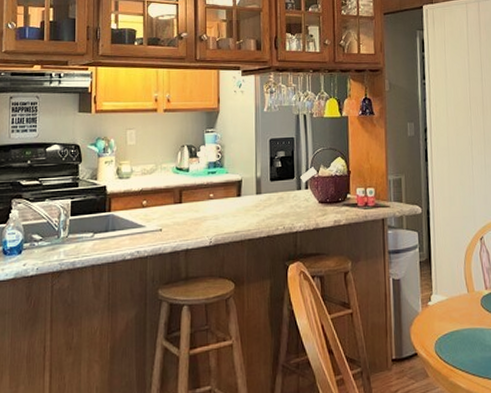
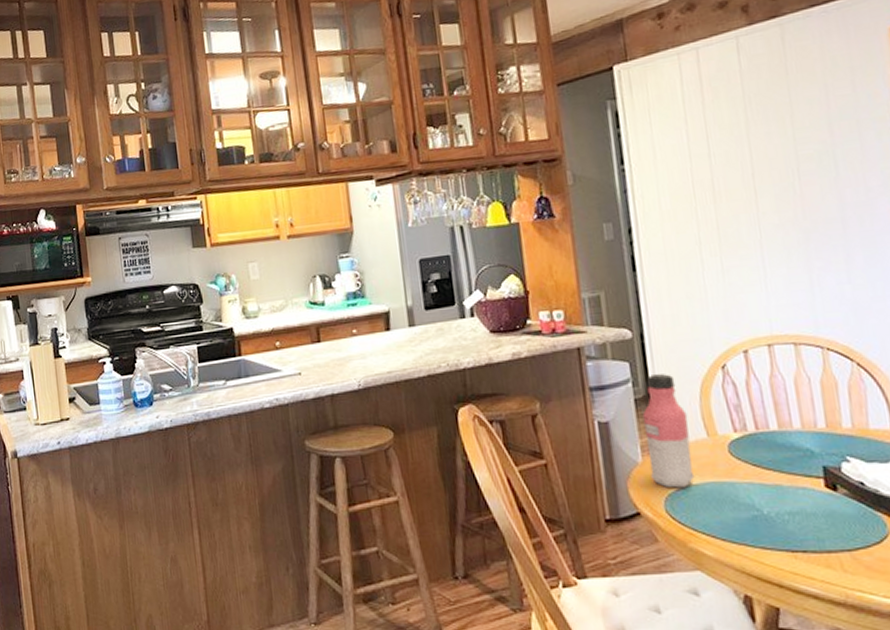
water bottle: none [424,242,457,333] -> present [642,374,695,488]

